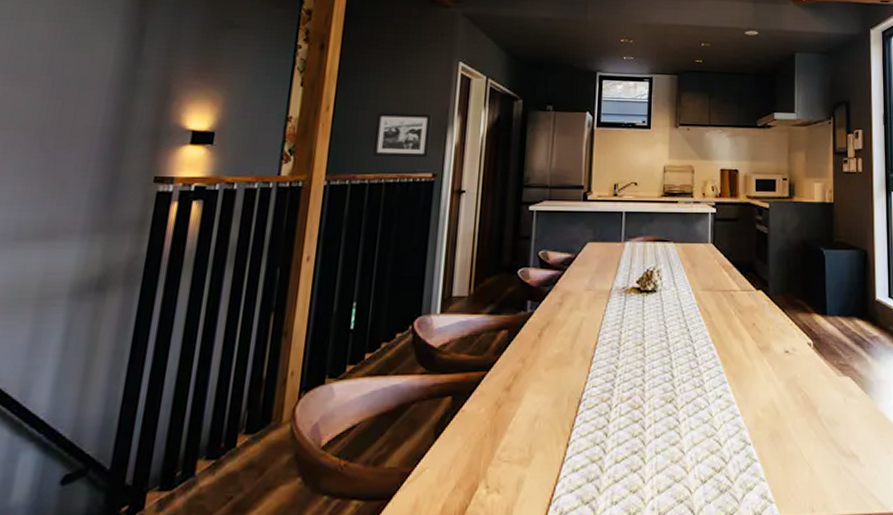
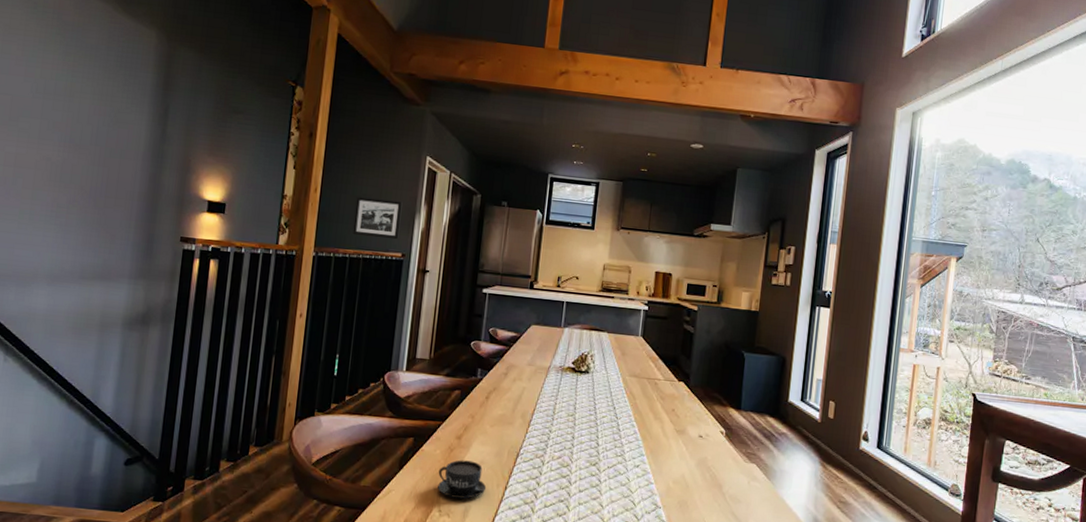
teacup: none [483,416,544,467] -> present [437,460,487,499]

